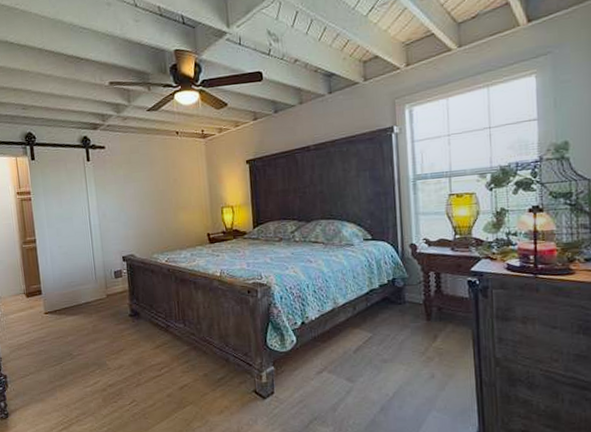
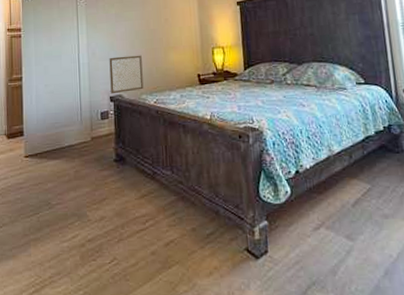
wall art: none [120,215,155,254] -> present [109,55,144,94]

